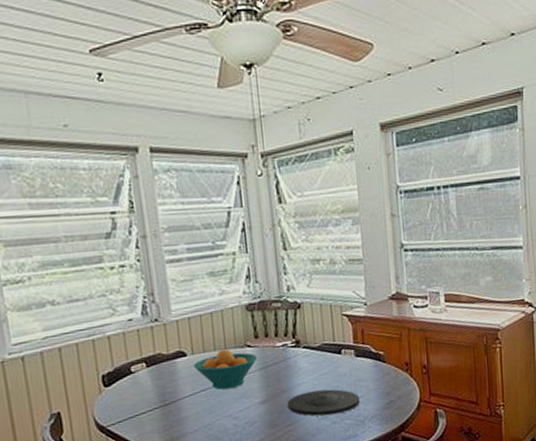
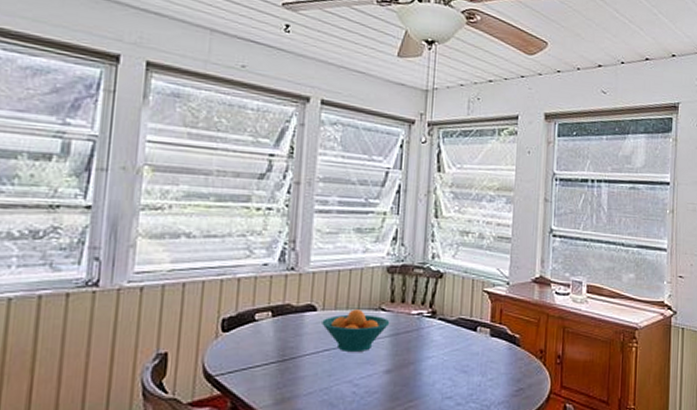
plate: present [287,389,361,416] -> none [412,367,489,396]

